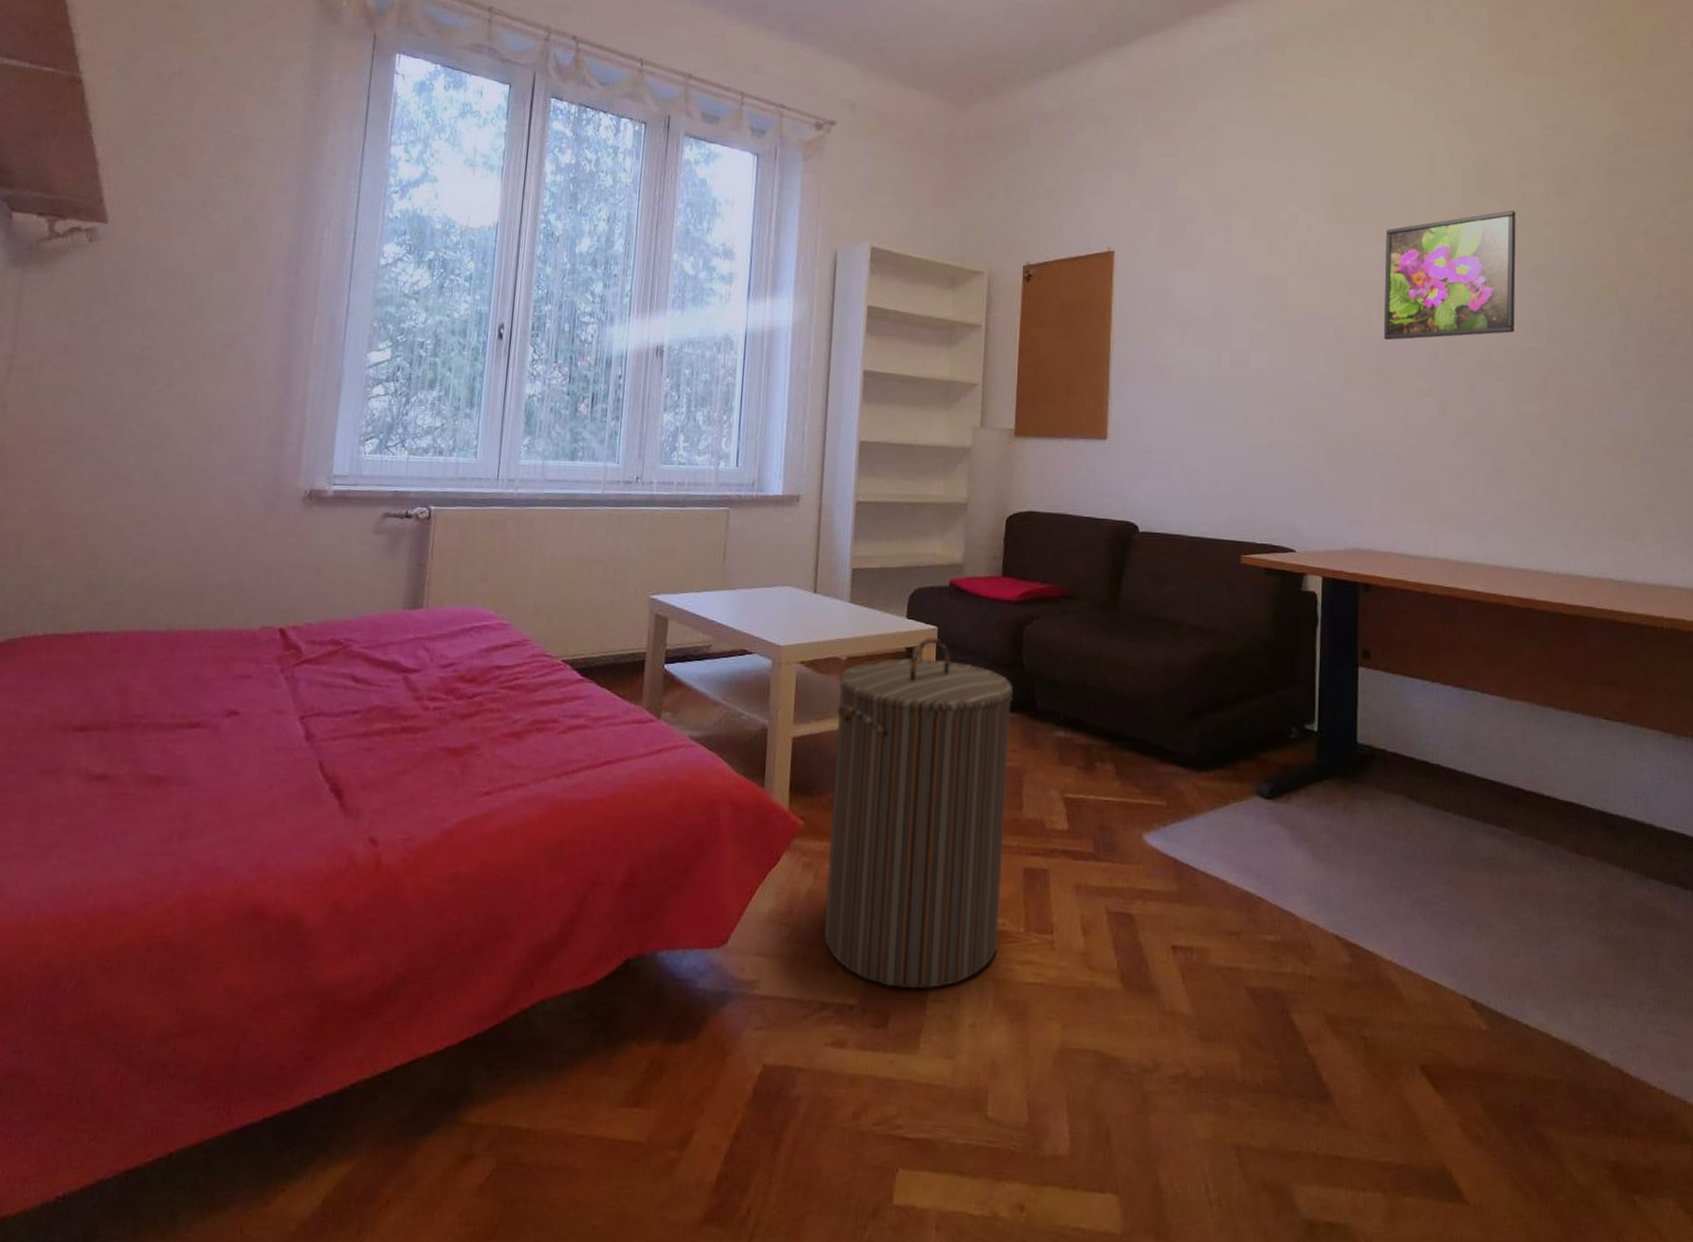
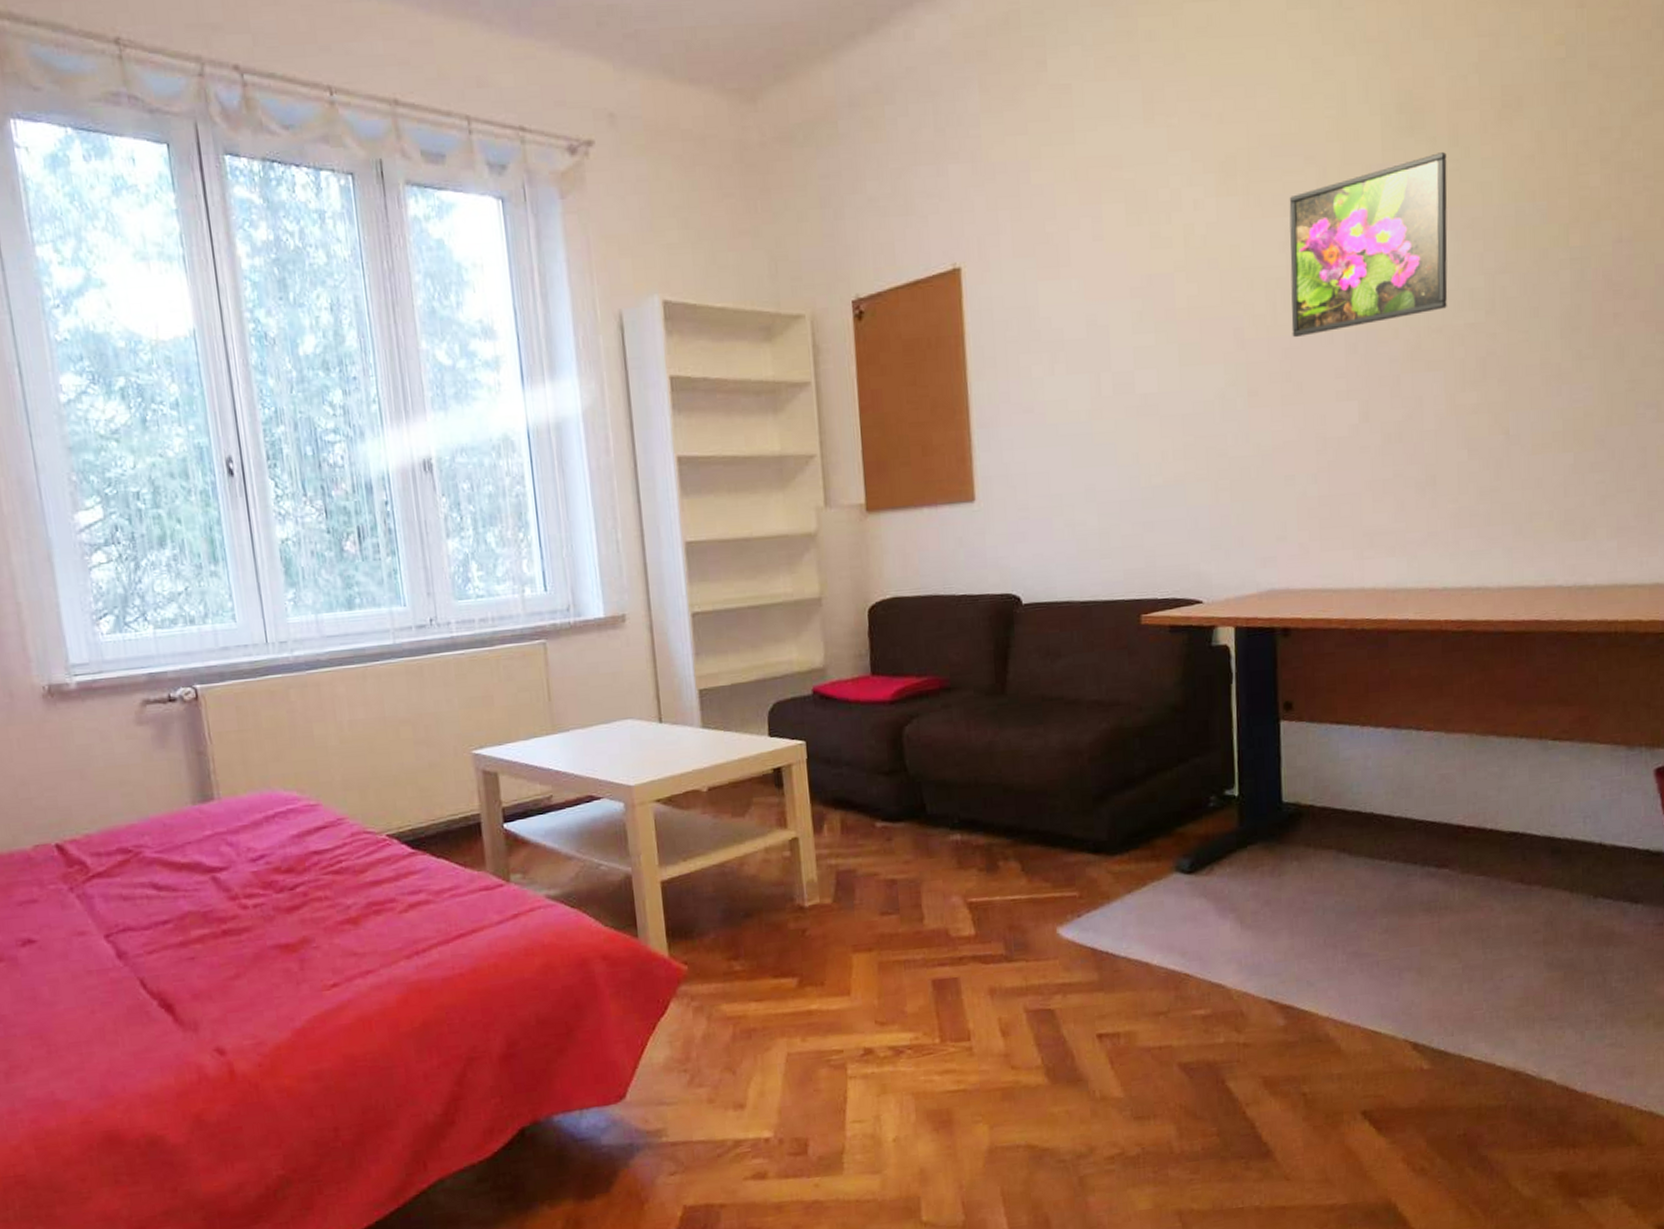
laundry hamper: present [824,637,1014,990] -> none [703,753,913,1115]

